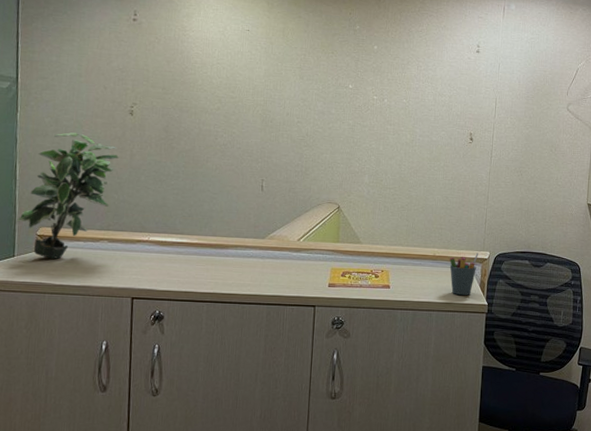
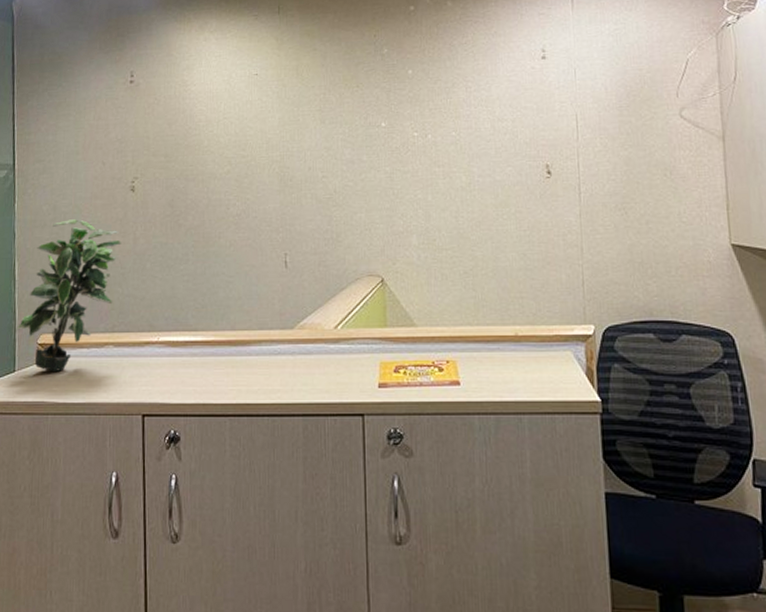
pen holder: present [449,252,479,296] -> none [537,327,580,390]

